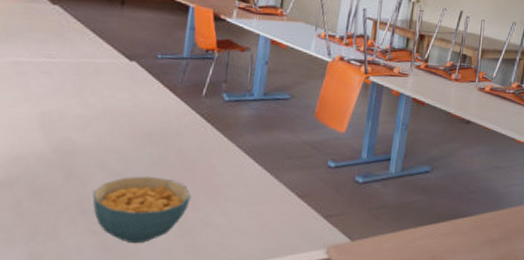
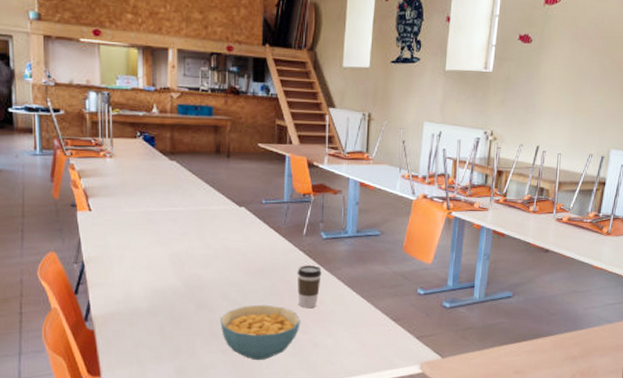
coffee cup: none [190,130,221,180] -> present [297,265,322,308]

